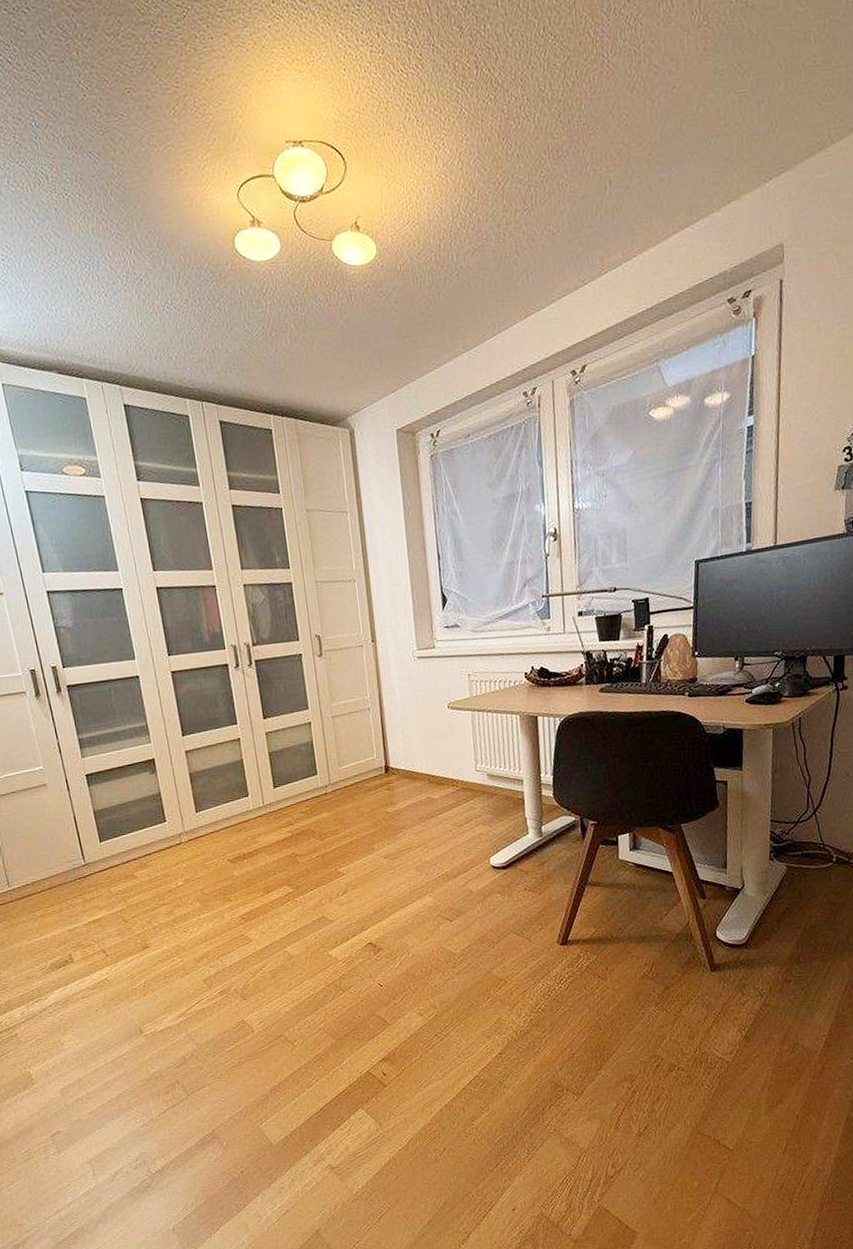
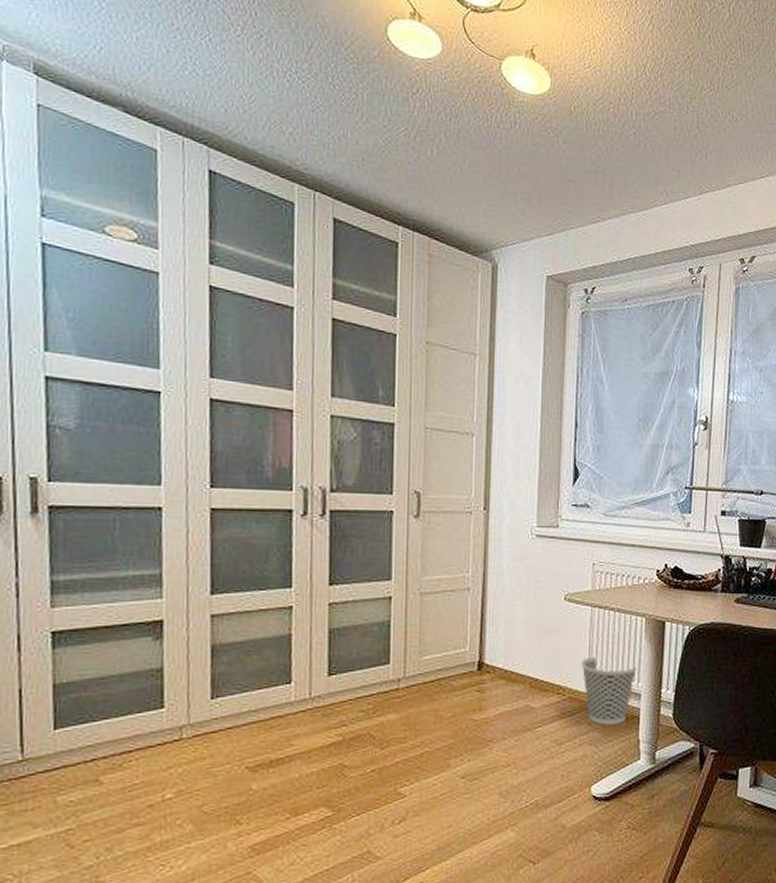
wastebasket: none [468,752,519,808] -> present [581,657,639,725]

